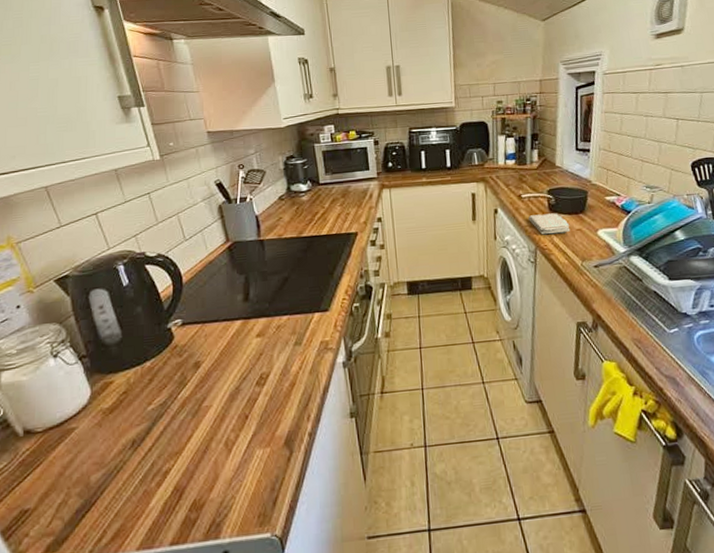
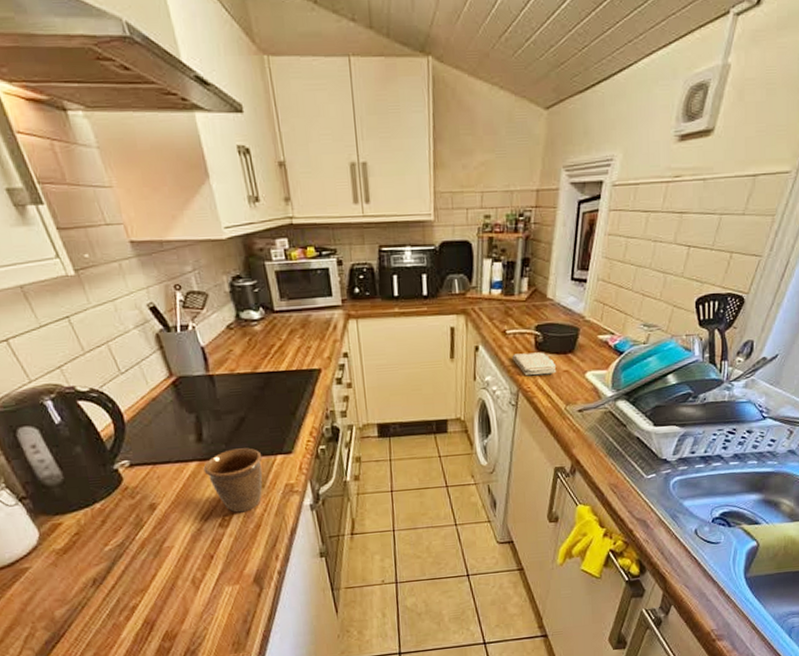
mug: none [247,306,301,371] -> present [203,448,263,513]

